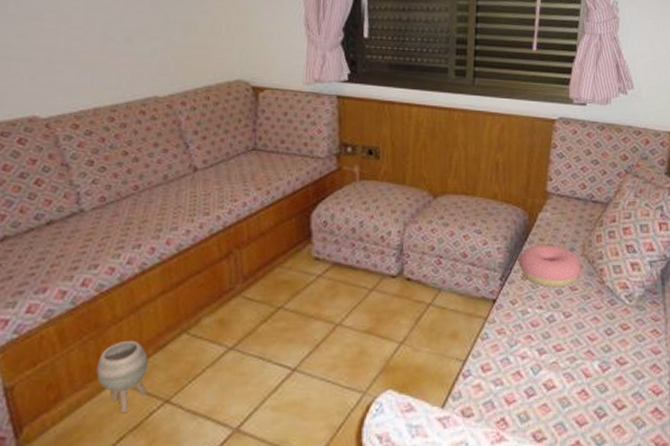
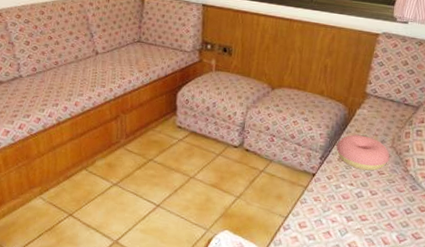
planter: present [96,340,149,414] -> none [26,169,60,219]

